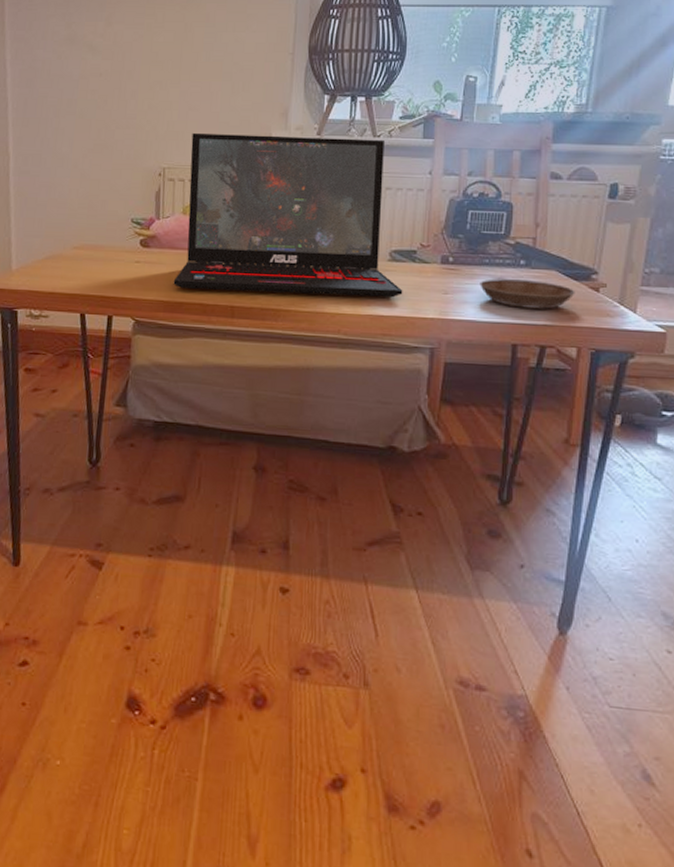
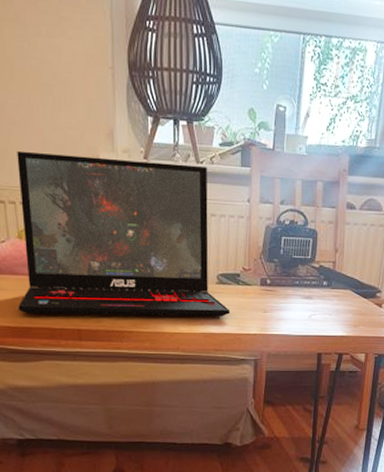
saucer: present [480,279,575,309] -> none [292,298,365,323]

